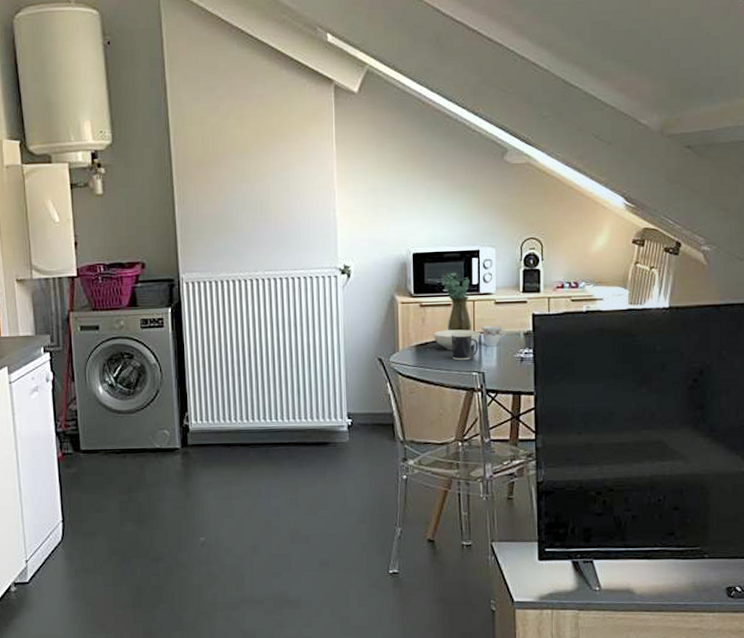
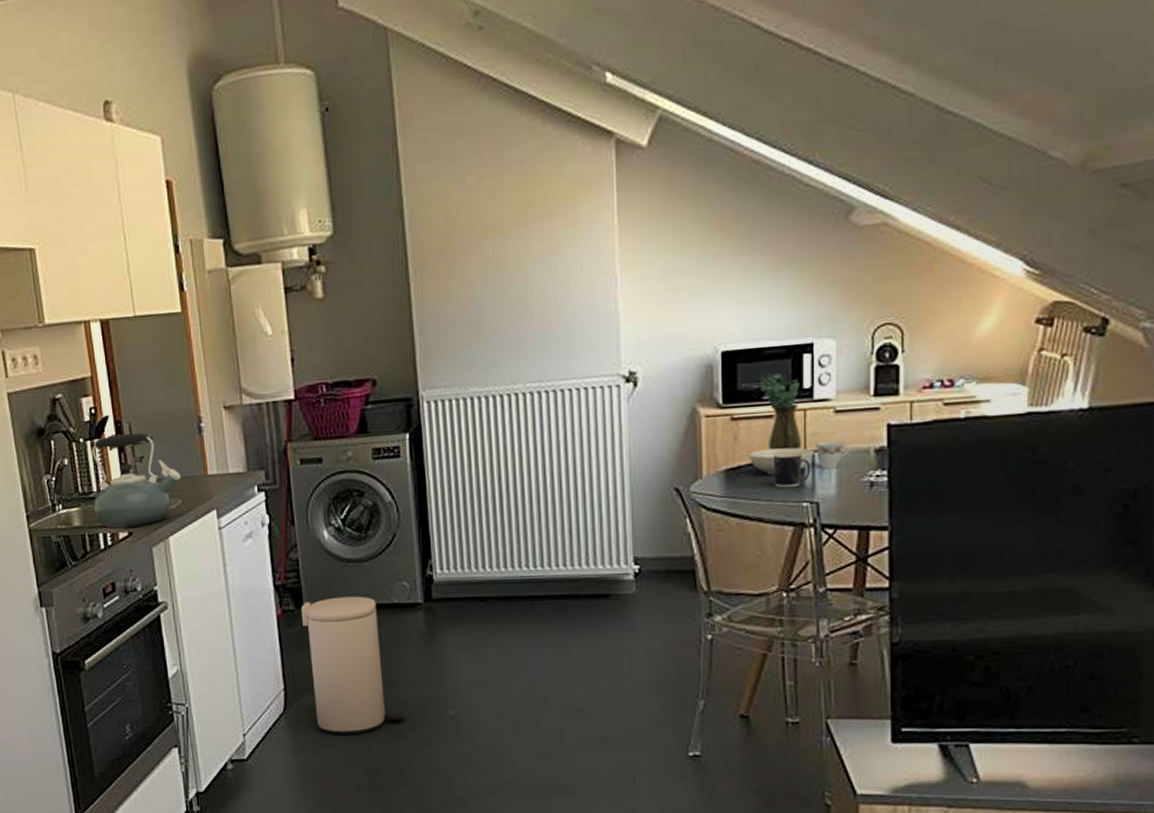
pedal bin: none [78,442,165,560] -> present [300,596,406,735]

